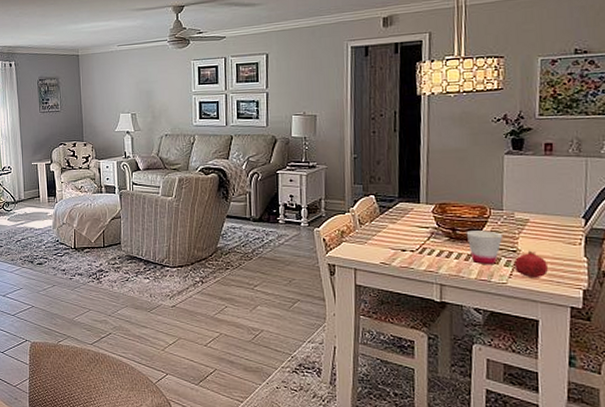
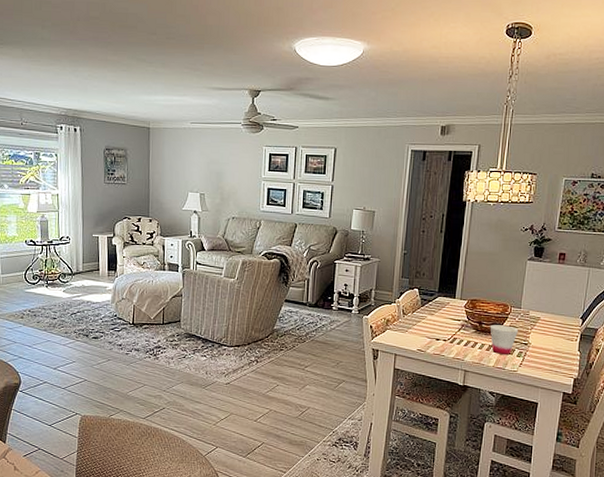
fruit: present [515,250,548,279] -> none [525,344,550,368]

